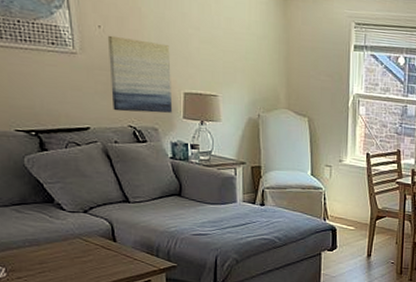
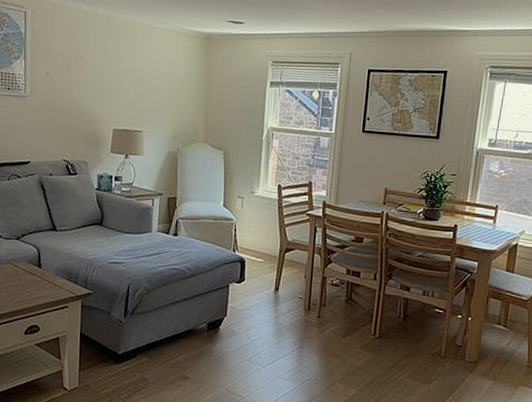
wall art: present [107,35,173,113] -> none [51,80,105,148]

